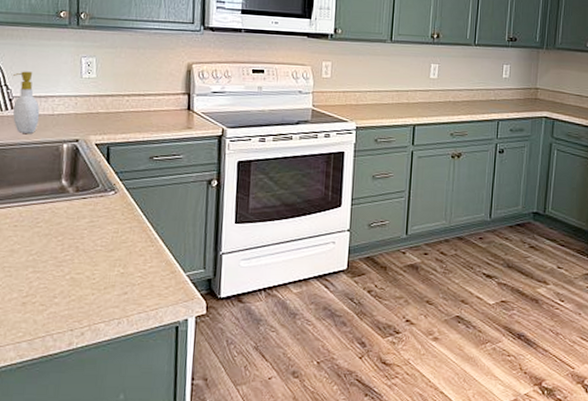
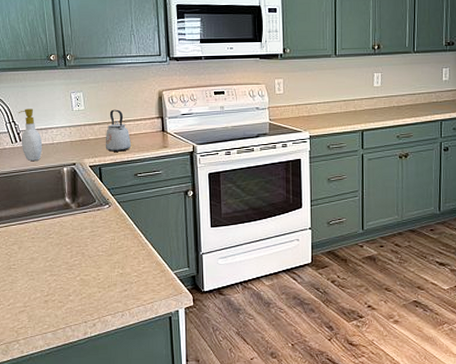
kettle: none [117,80,150,130] -> present [105,109,132,152]

